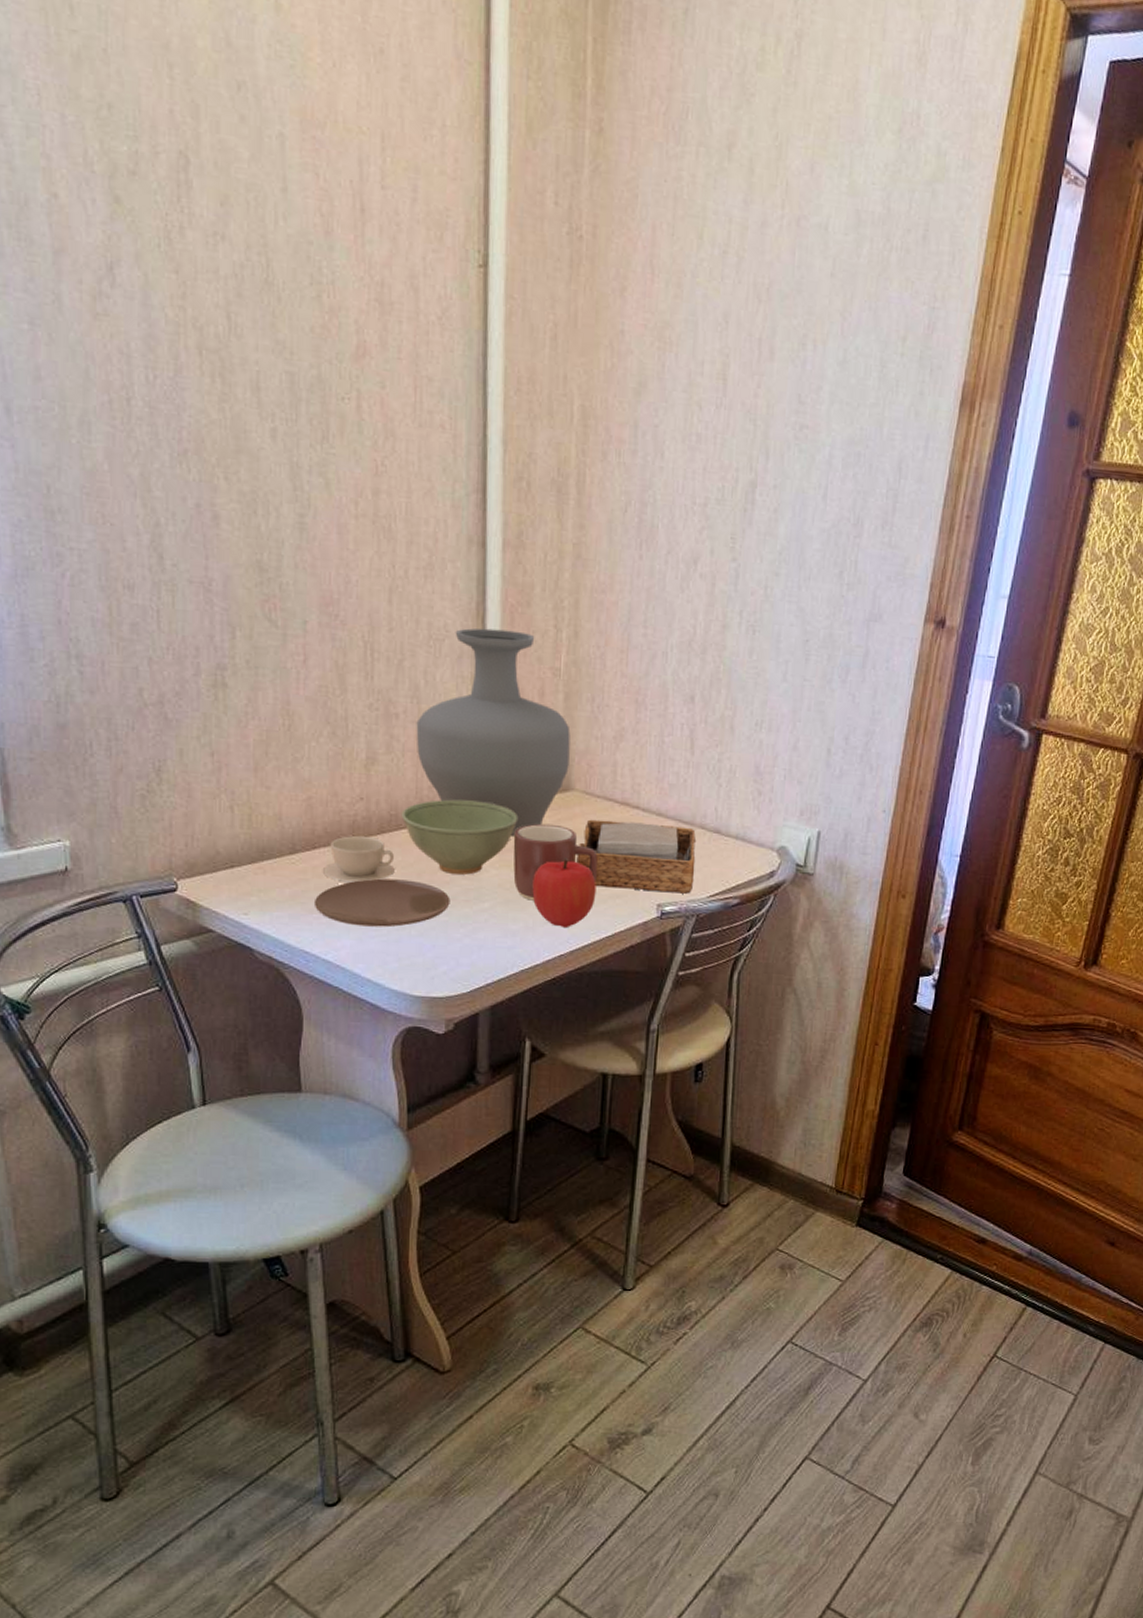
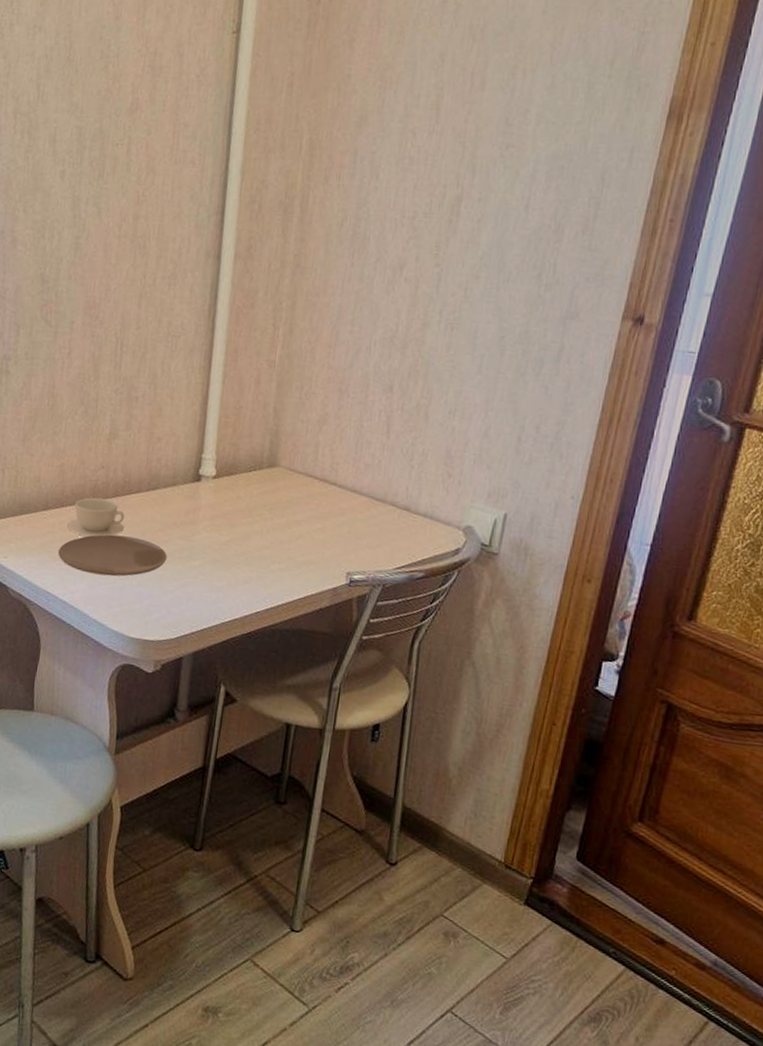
bowl: present [401,799,519,875] -> none [133,470,230,536]
vase: present [416,628,571,838] -> none [150,326,280,506]
mug: present [513,823,598,901] -> none [221,494,296,562]
fruit: present [532,857,596,929] -> none [236,525,293,589]
napkin holder: present [577,819,697,894] -> none [277,492,387,565]

